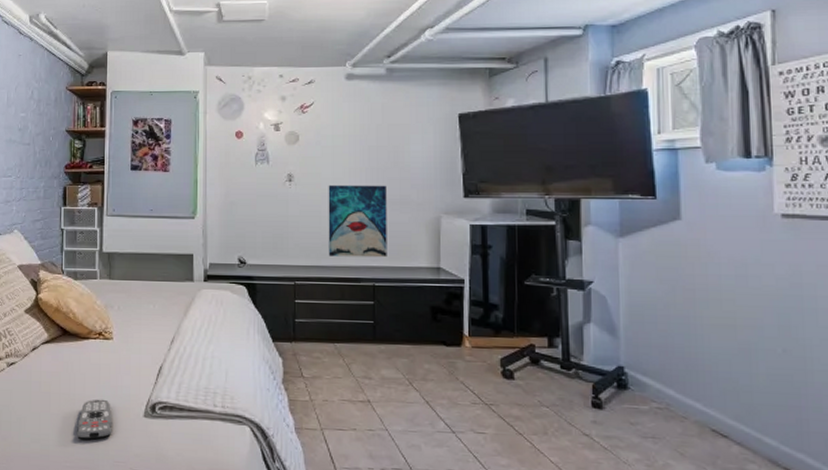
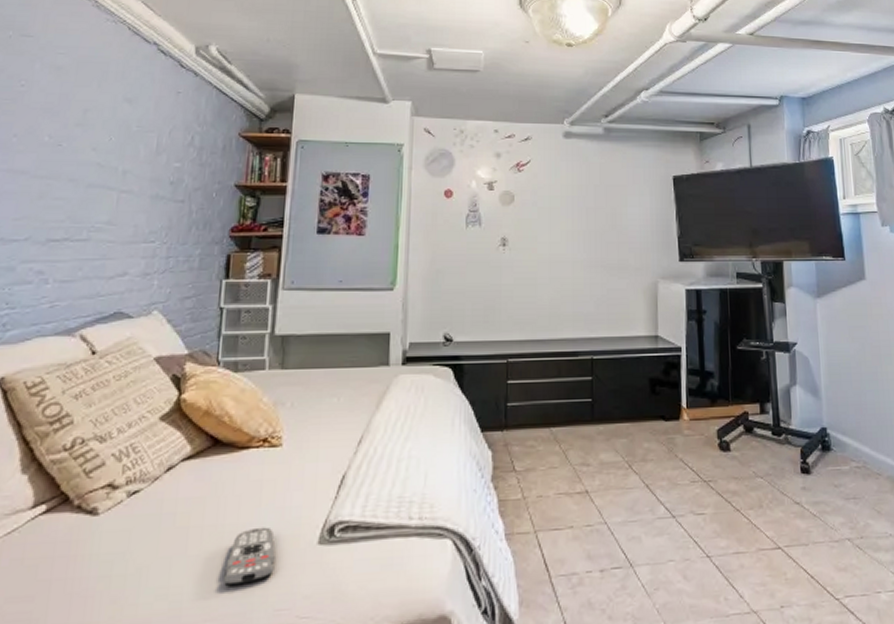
wall art: present [328,185,387,258] -> none [544,249,606,329]

